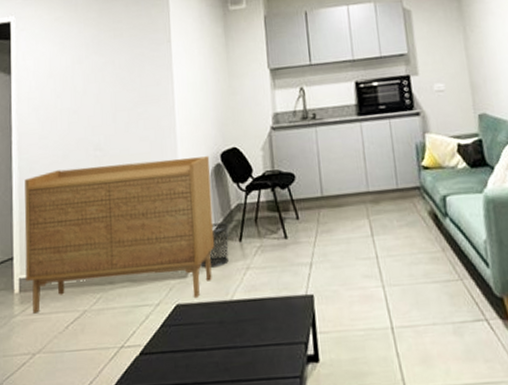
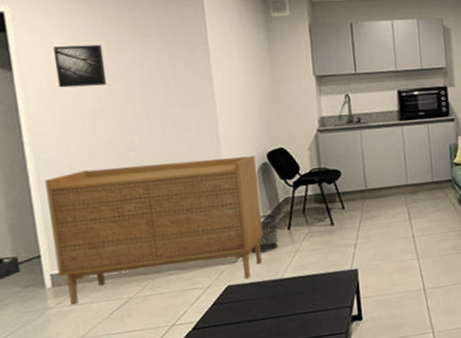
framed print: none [43,46,83,89] -> present [53,44,107,88]

